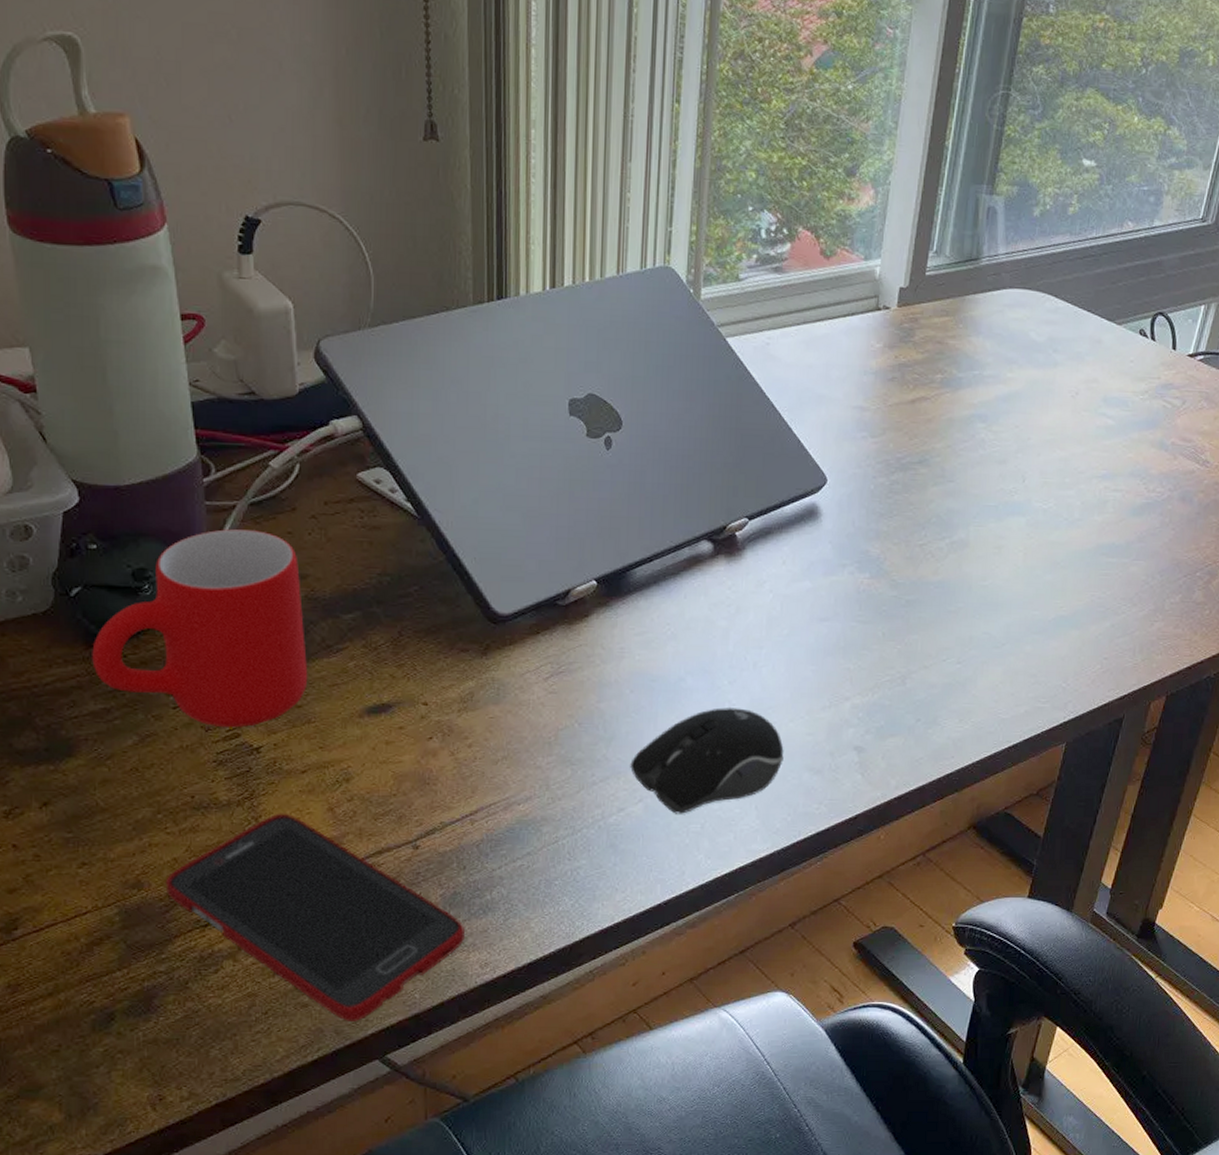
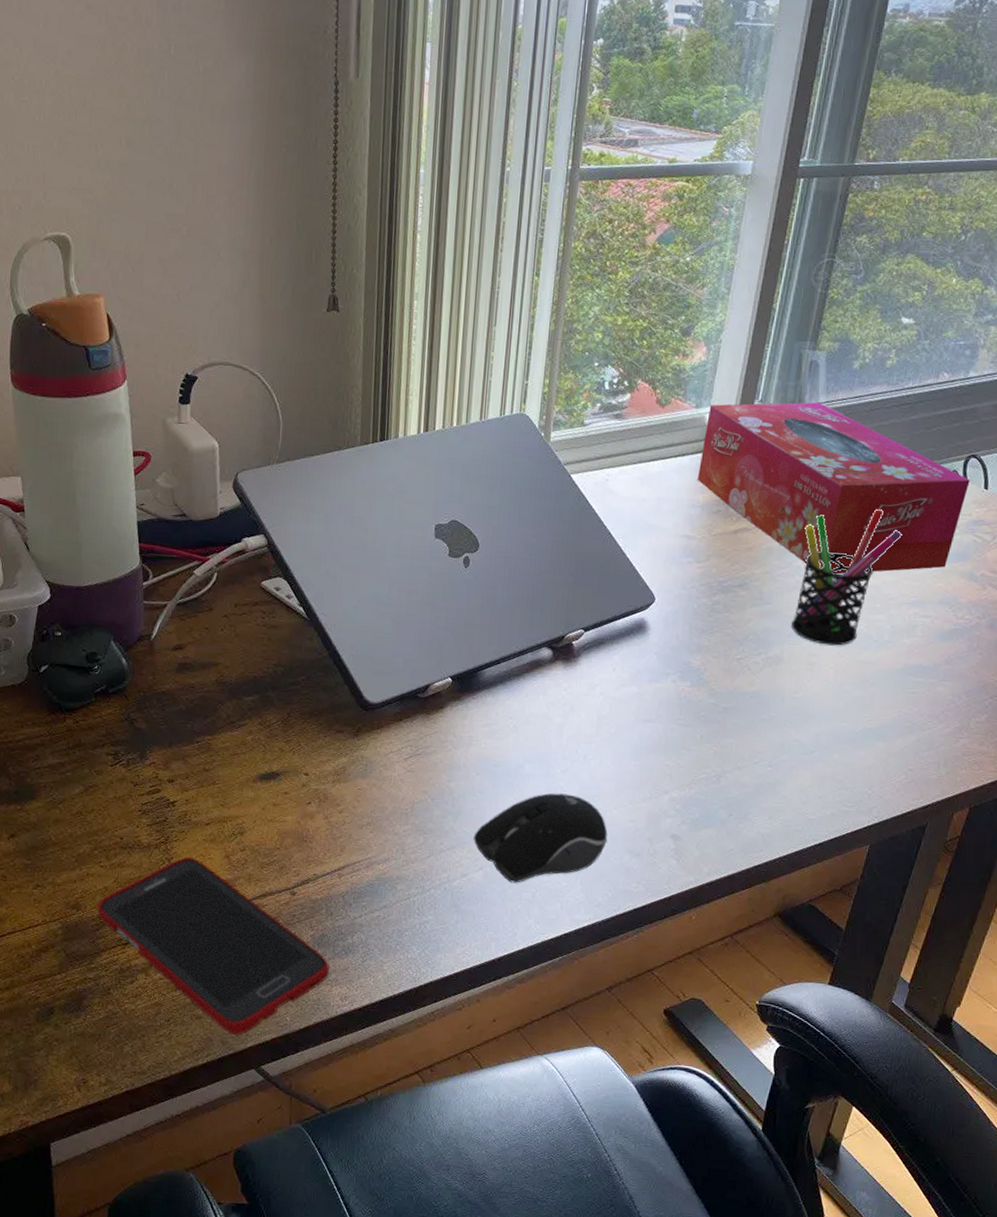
mug: present [92,529,308,728] -> none [53,623,215,785]
tissue box: none [870,253,1158,447] -> present [698,402,970,575]
pen holder: none [977,372,1090,526] -> present [791,508,902,646]

